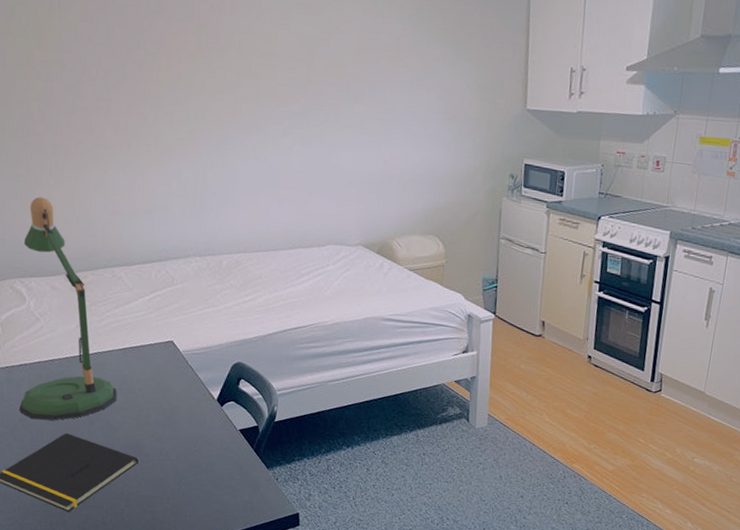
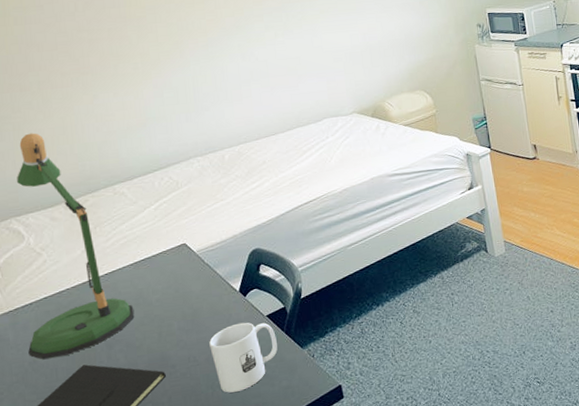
mug: none [182,430,245,494] -> present [209,322,278,393]

